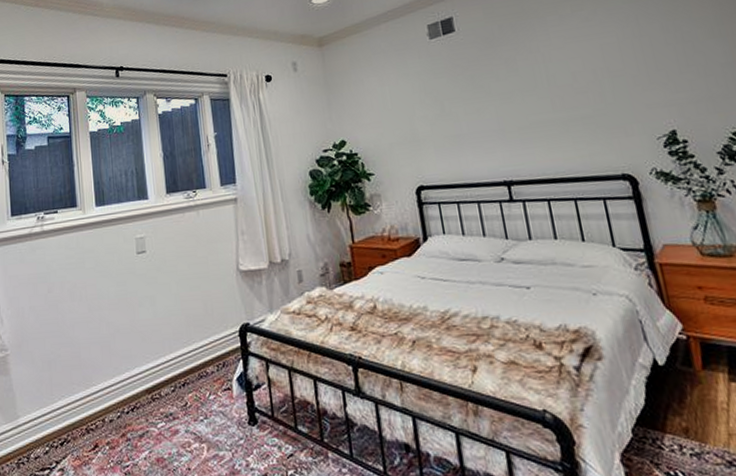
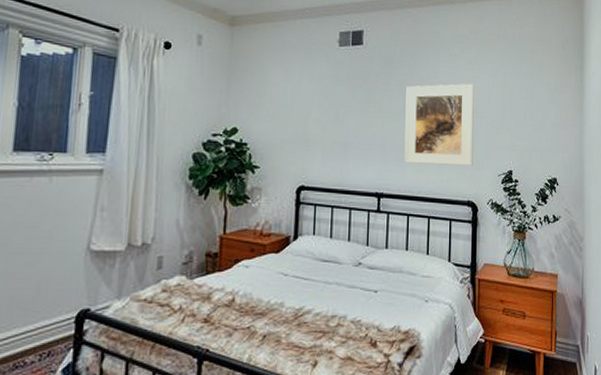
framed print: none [514,41,619,145] -> present [404,83,474,166]

